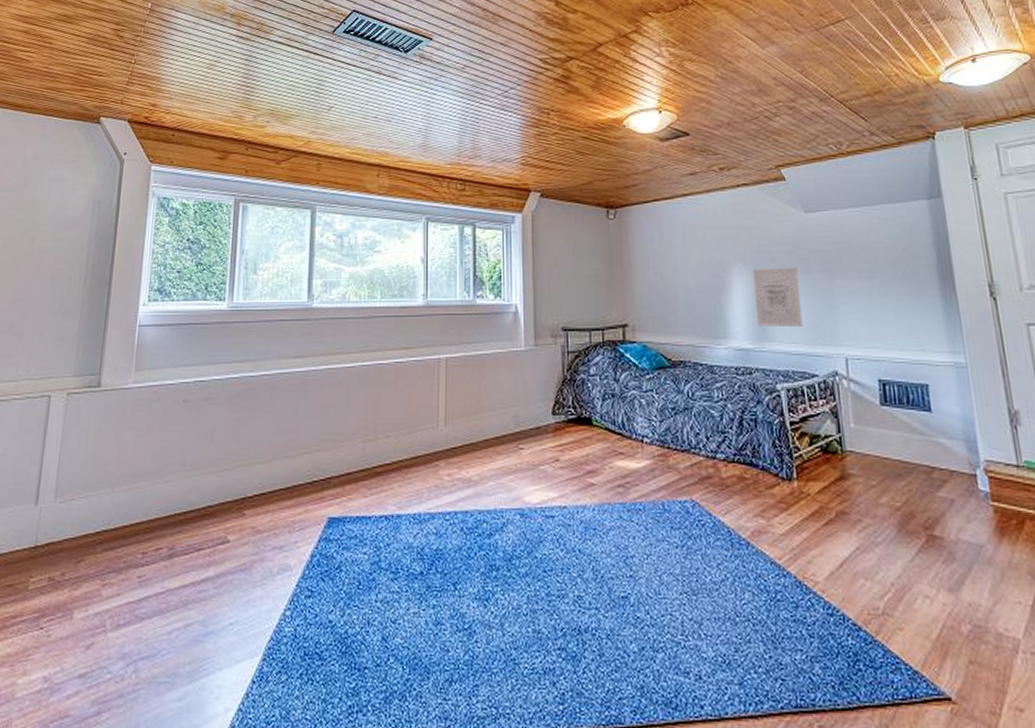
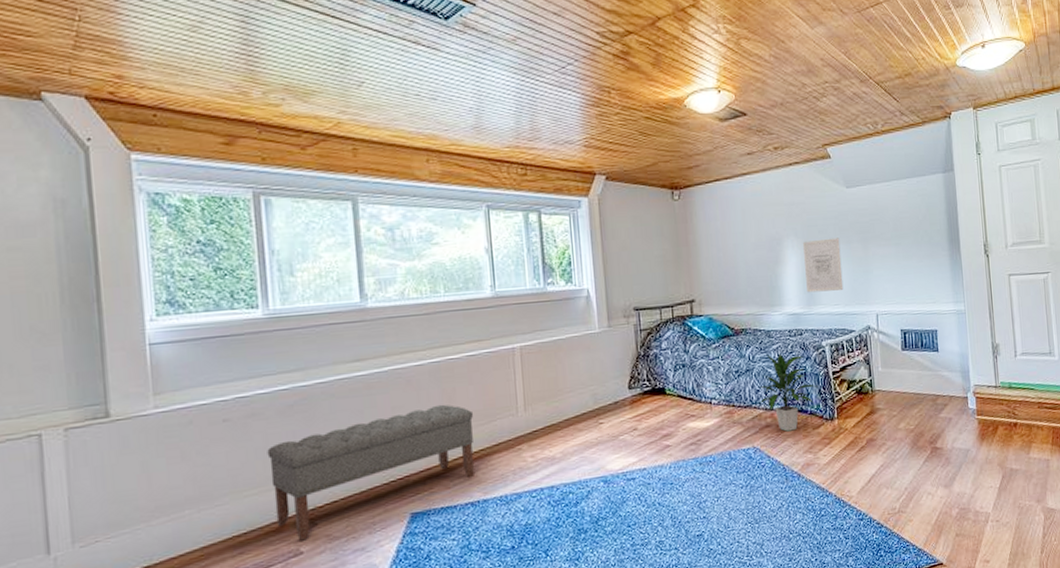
bench: none [212,408,396,529] -> present [267,404,474,541]
indoor plant: none [698,393,771,487] -> present [758,353,817,432]

